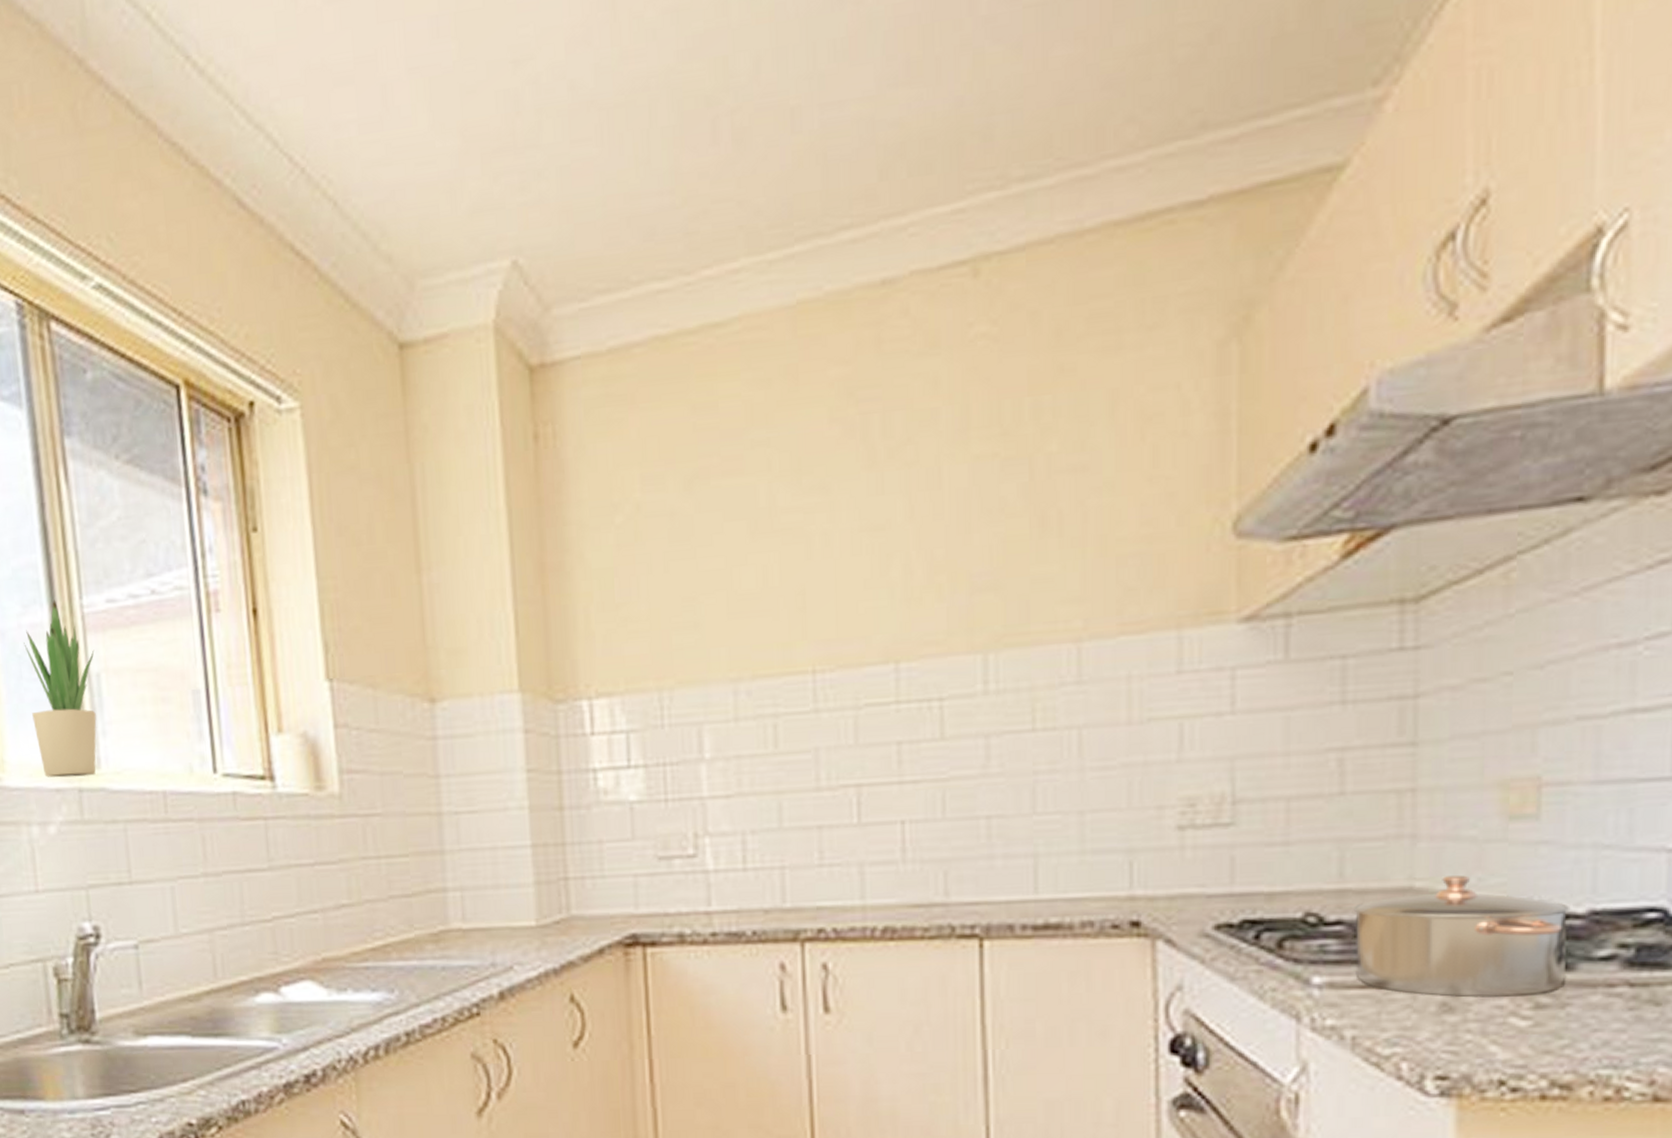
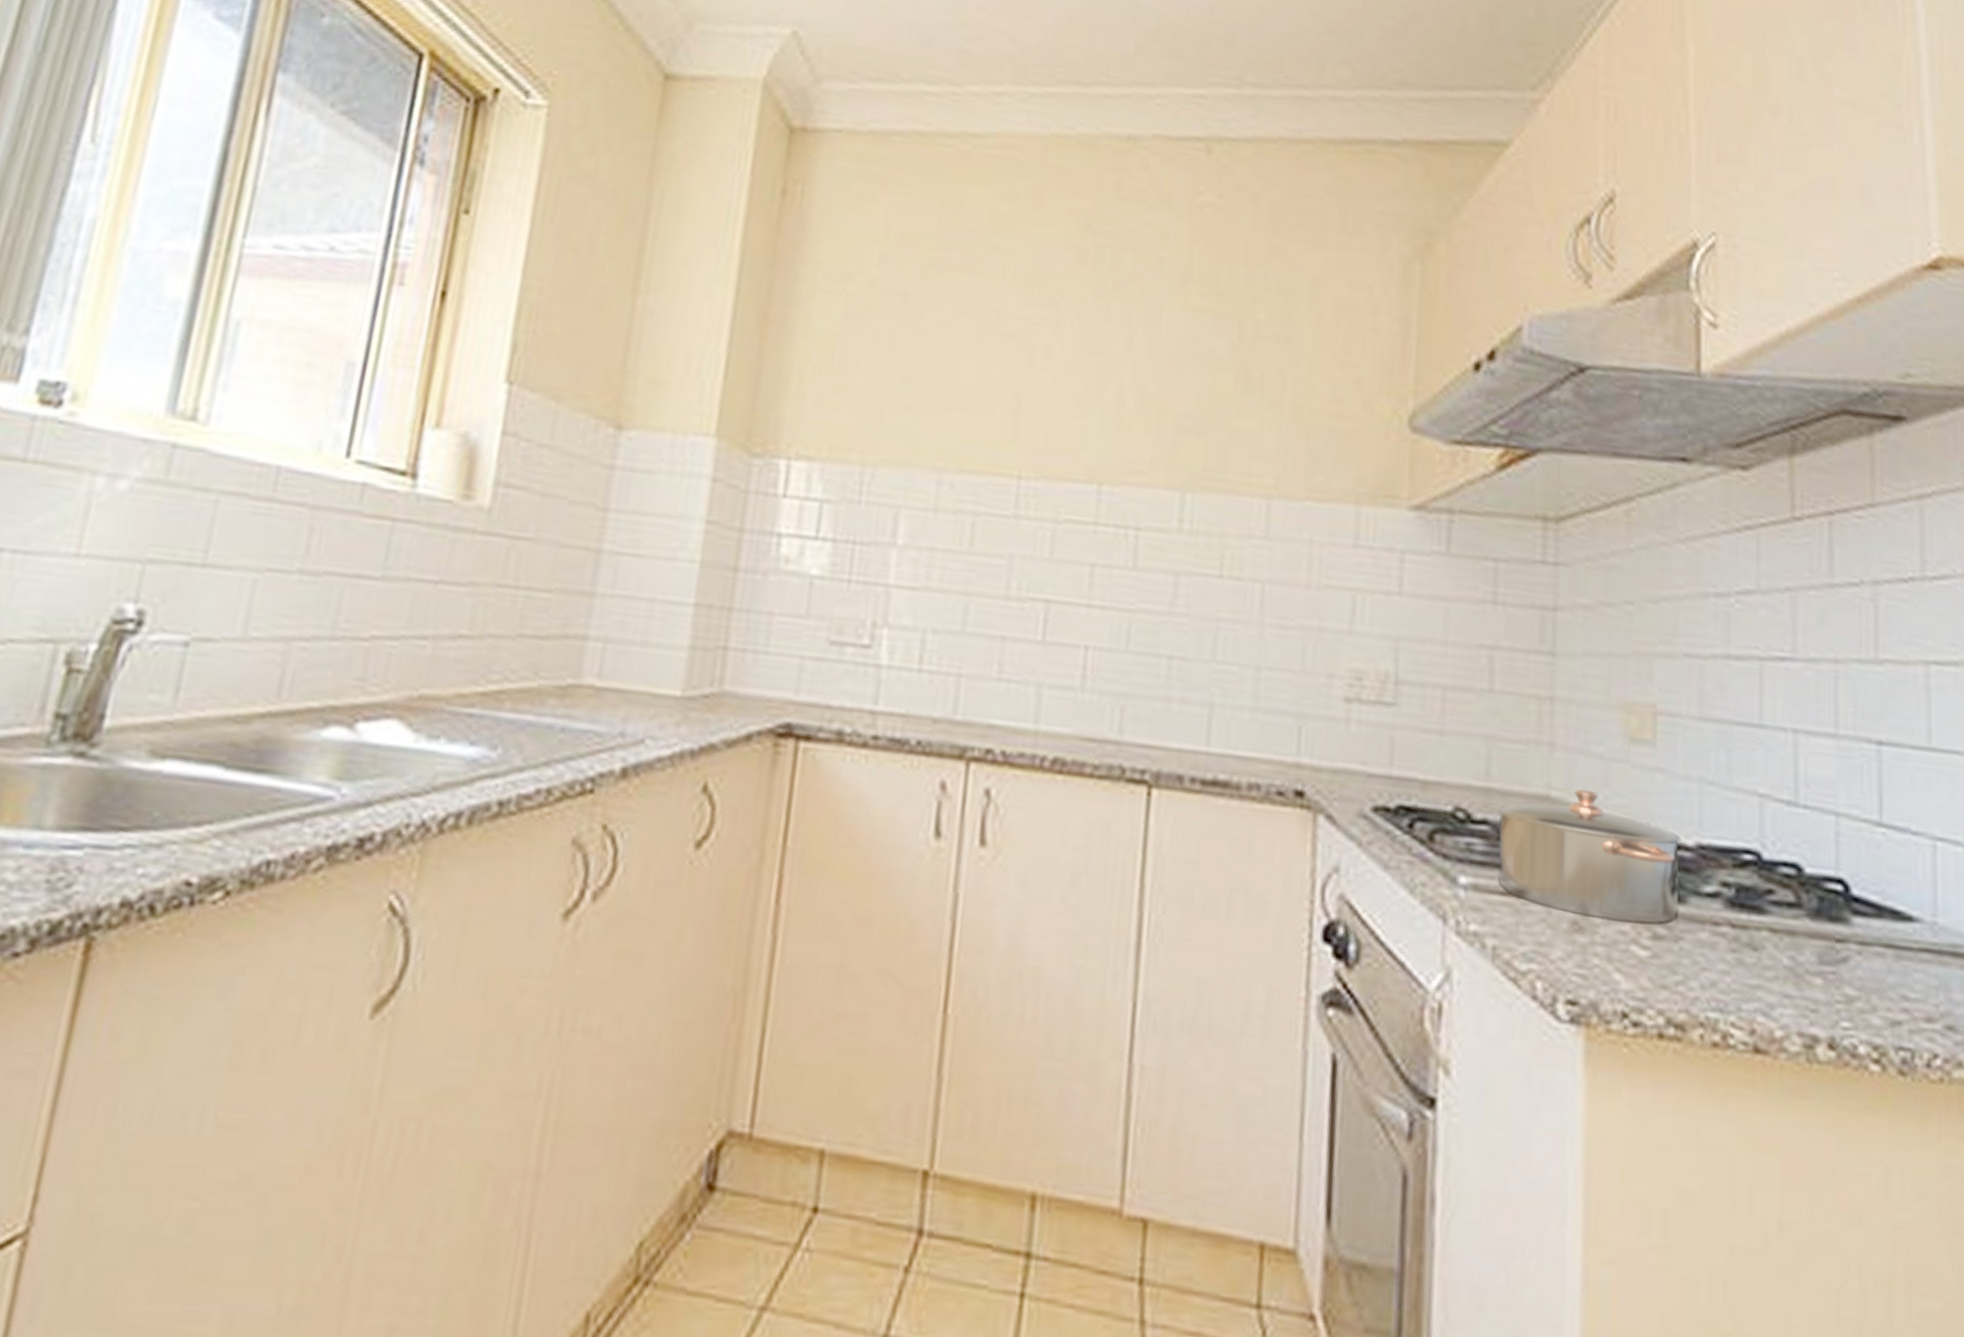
potted plant: present [24,599,97,778] -> none [134,231,243,432]

